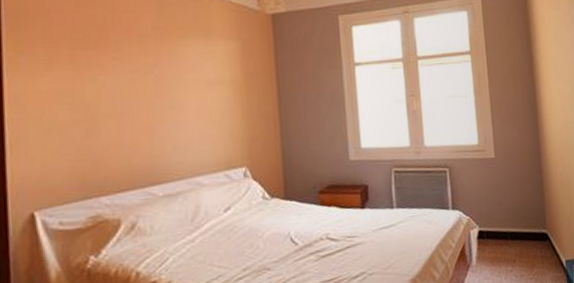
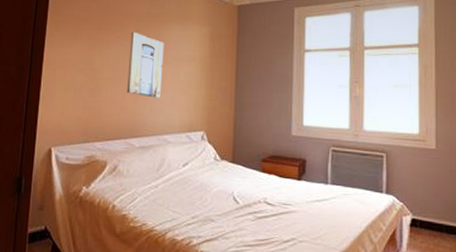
wall art: none [133,50,185,133] -> present [127,31,164,98]

